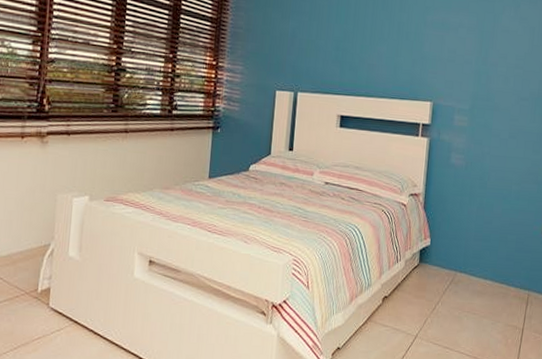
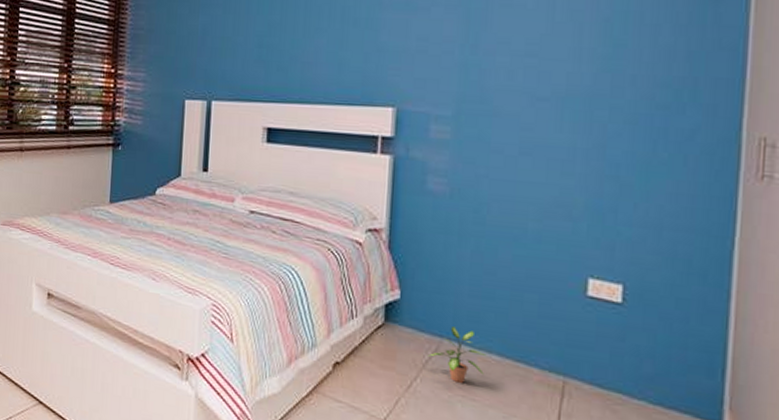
potted plant: none [447,263,484,302] -> present [428,327,487,383]

